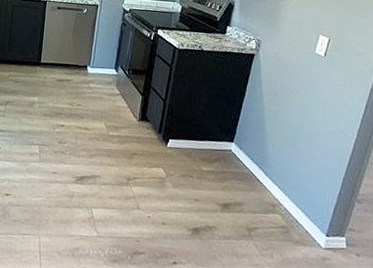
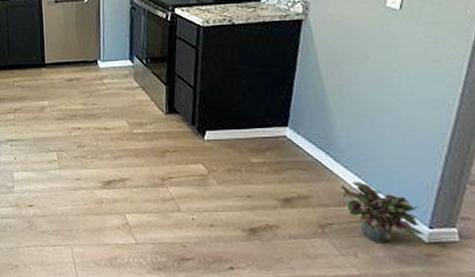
potted plant: none [267,193,323,247] -> present [341,181,425,244]

